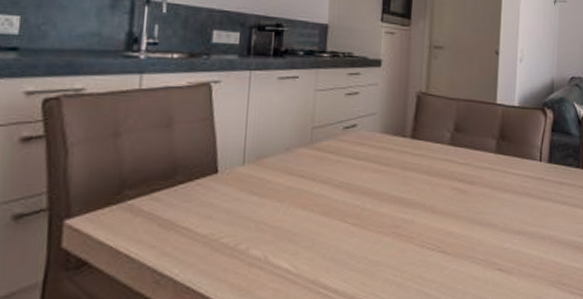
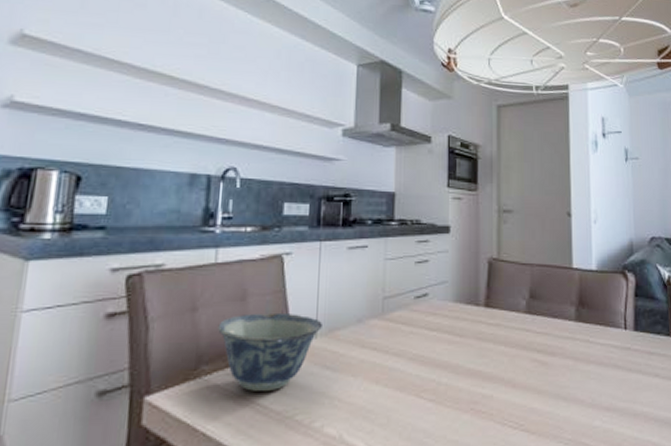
bowl: none [142,139,252,215] -> present [218,312,324,391]

